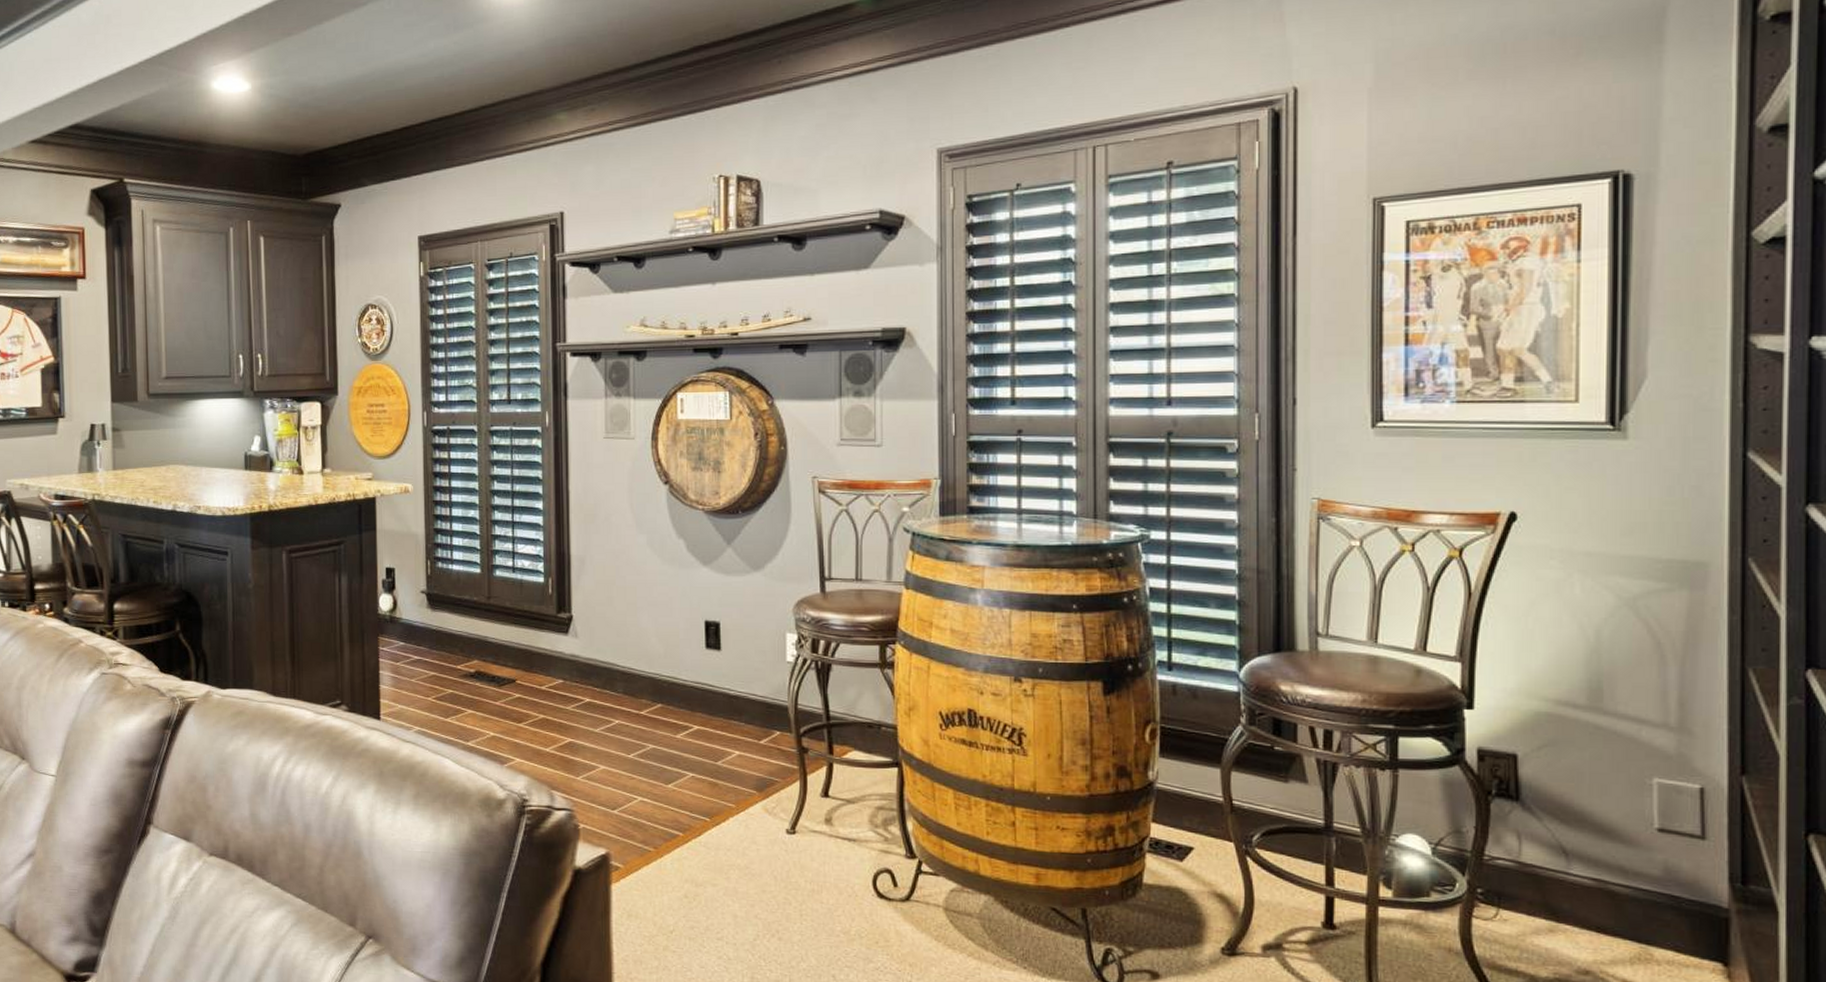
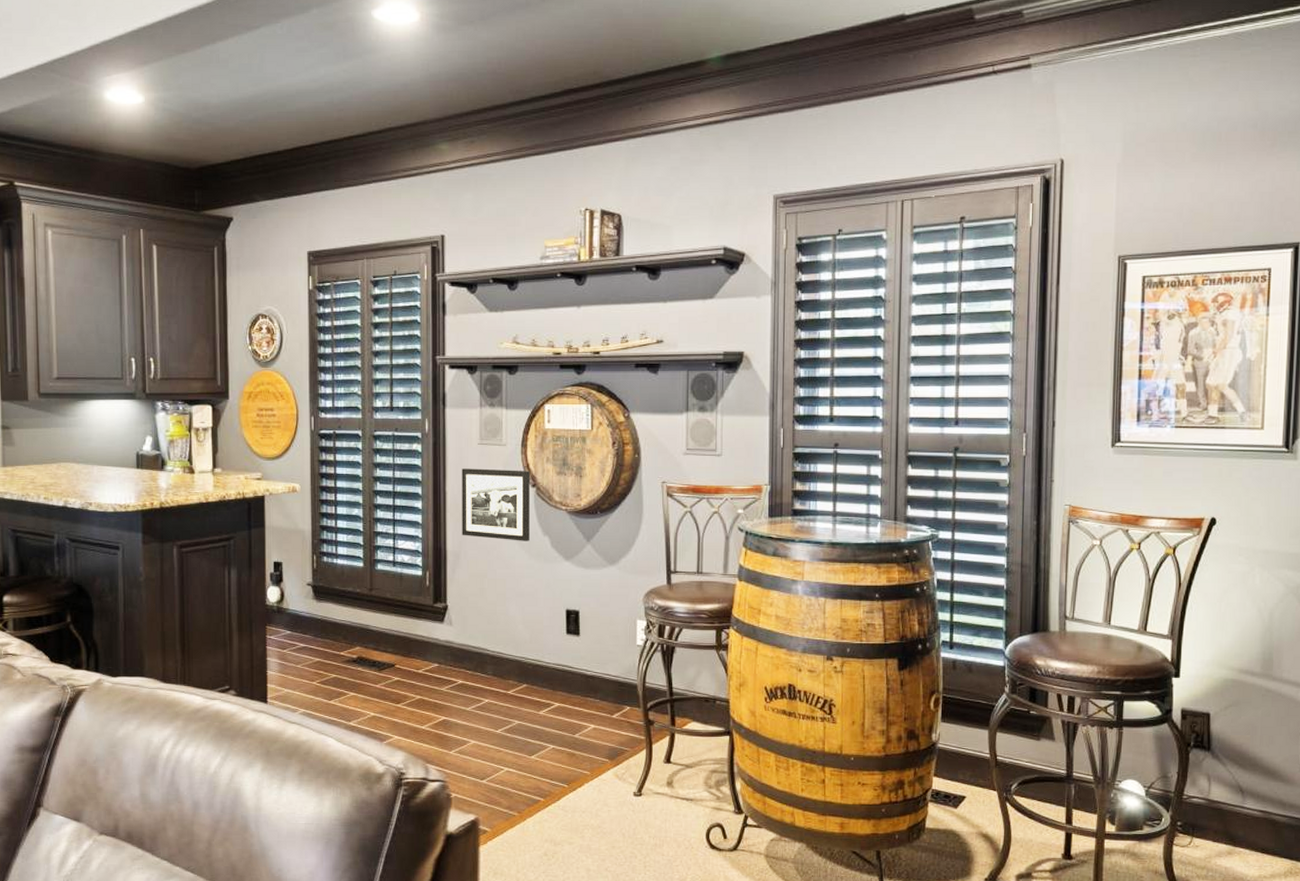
picture frame: none [586,464,662,545] -> present [461,468,530,541]

